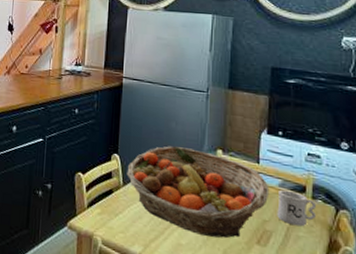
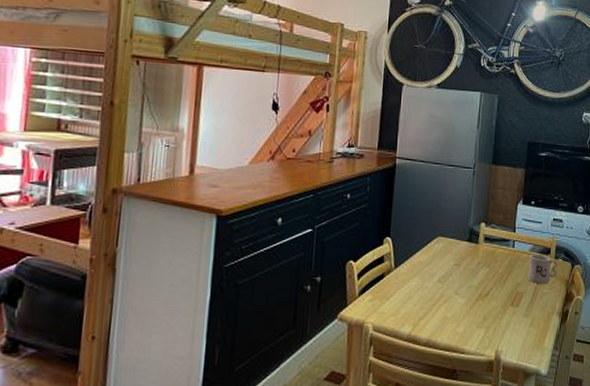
fruit basket: present [127,146,270,238] -> none [398,224,523,305]

